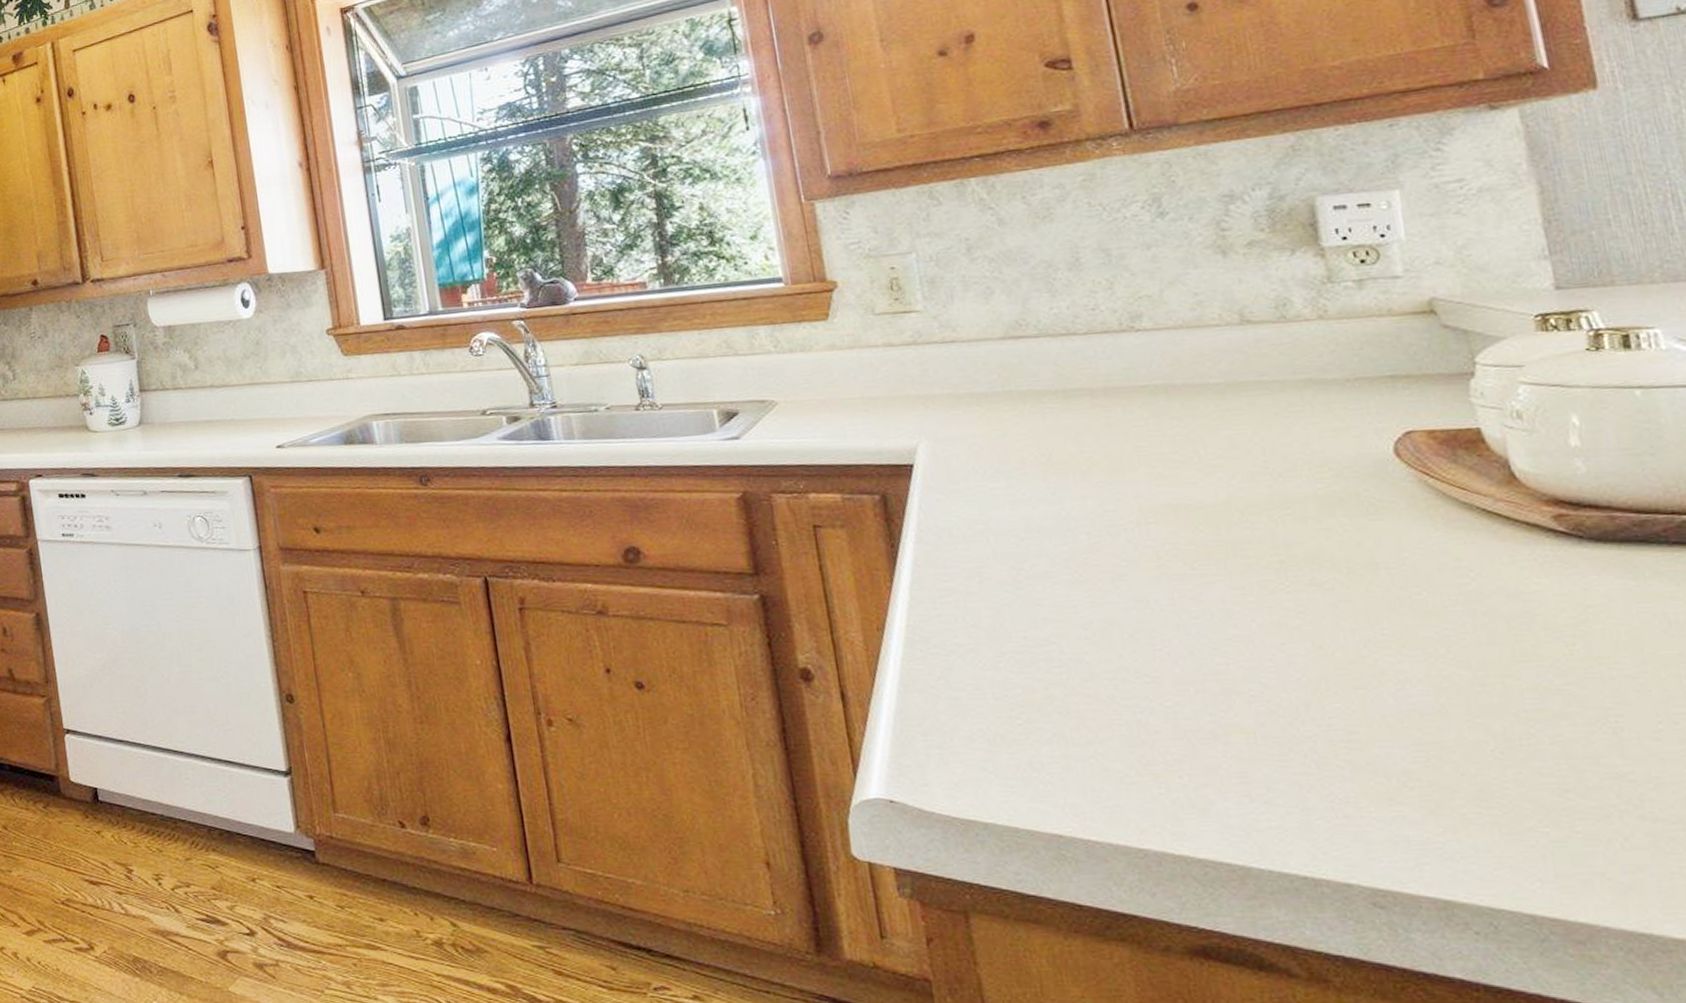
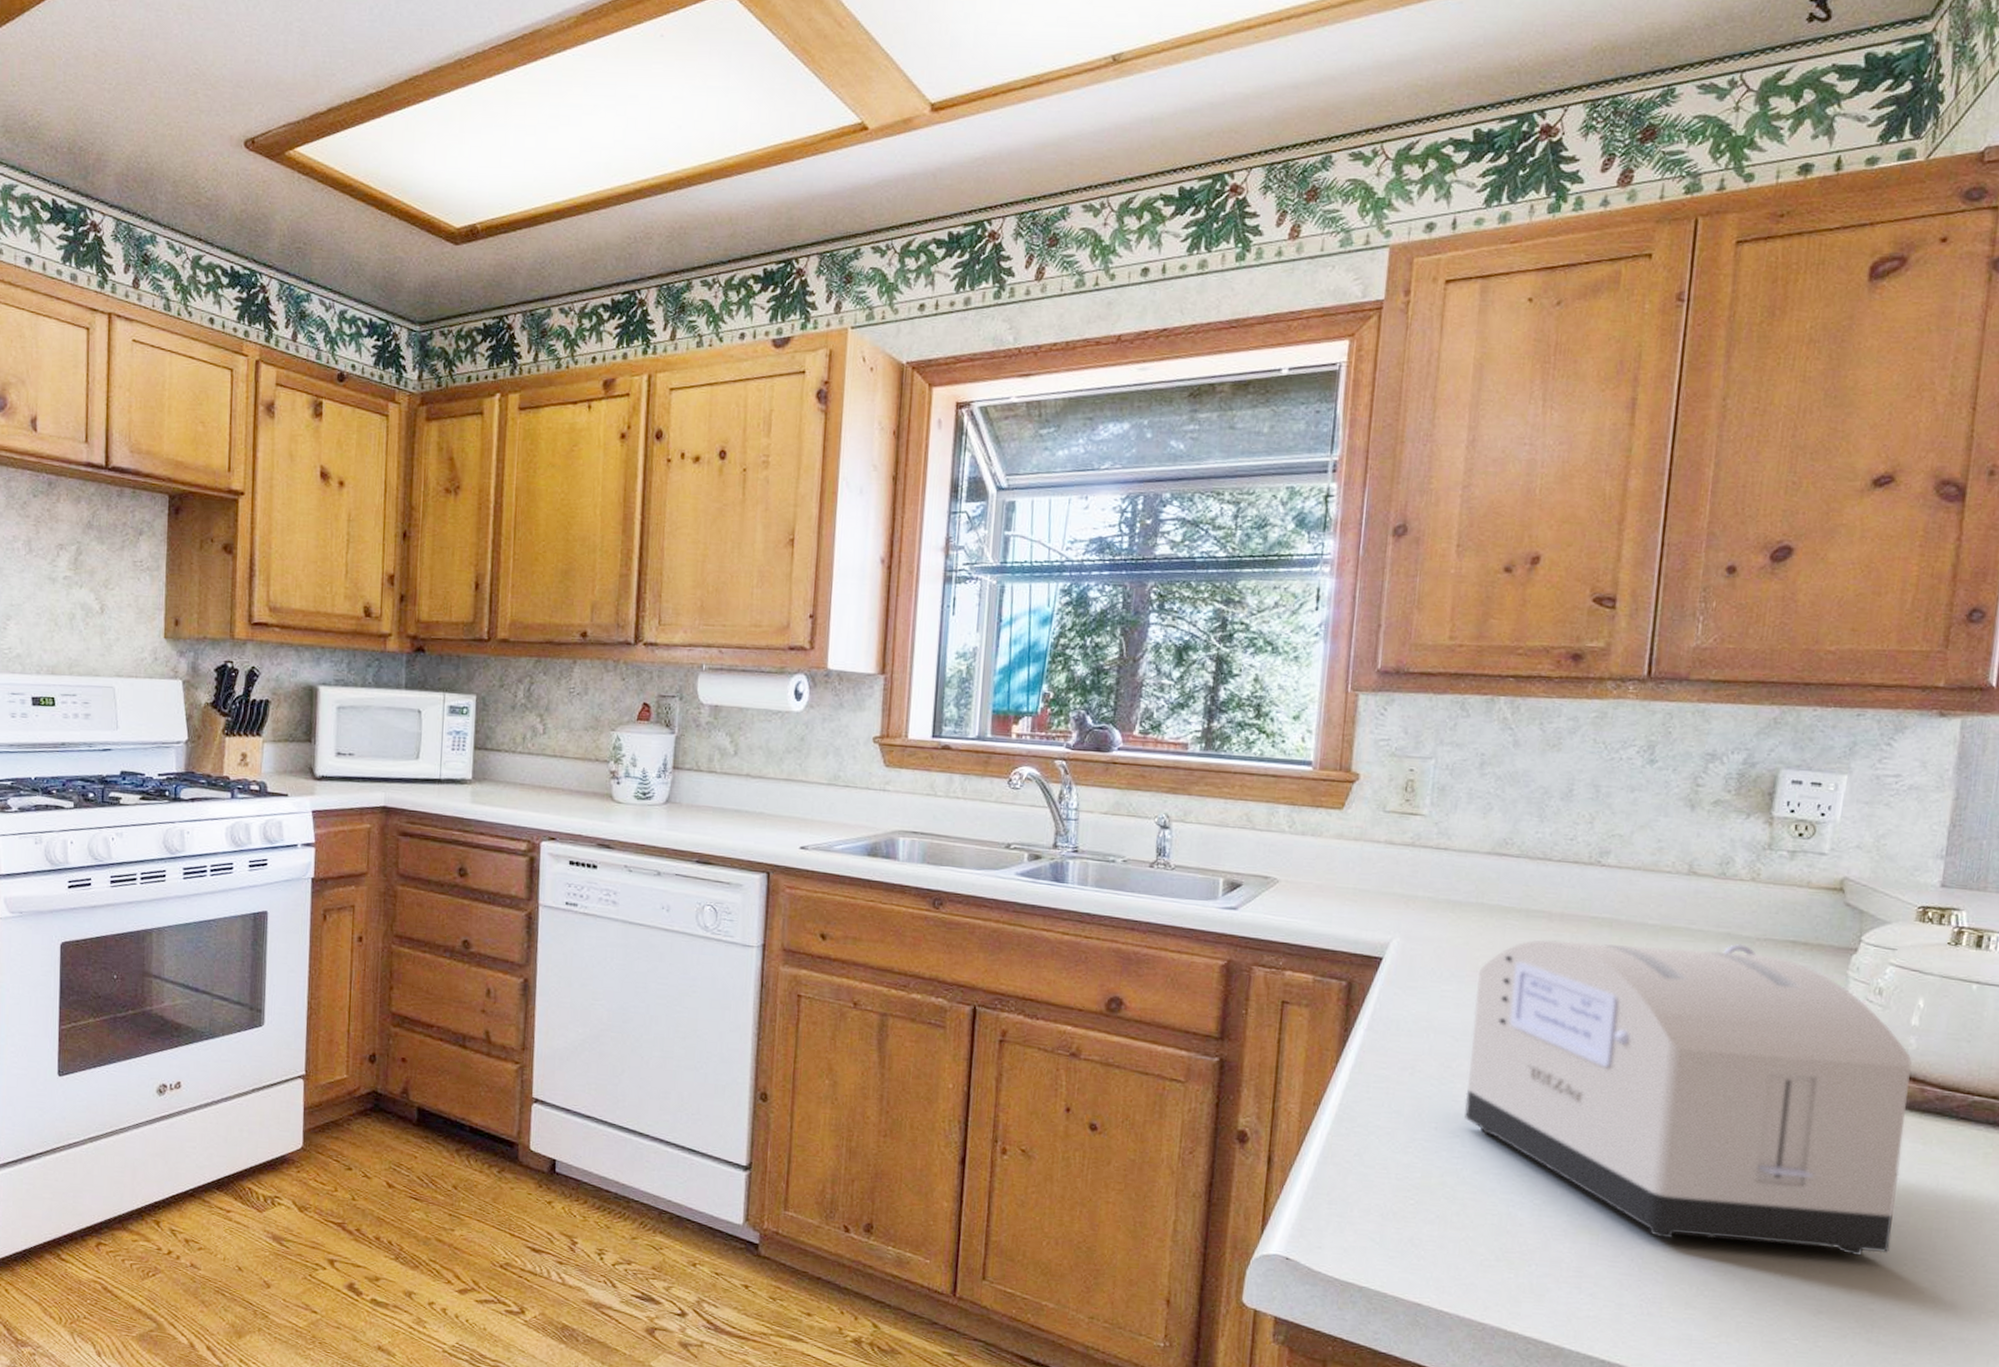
toaster: none [1027,387,1633,728] -> present [1464,940,1913,1256]

